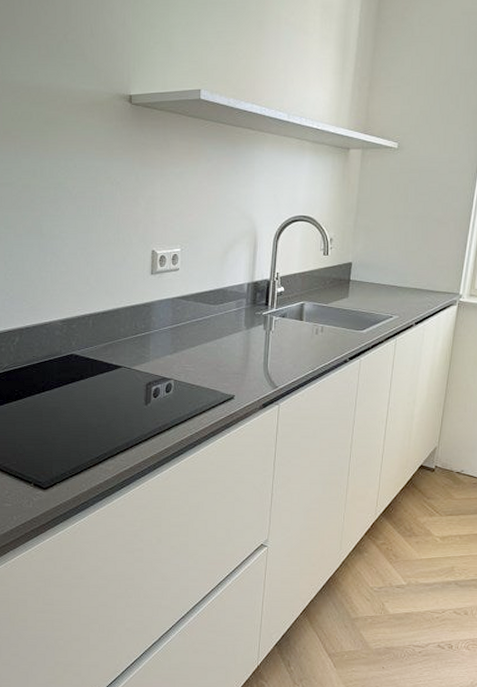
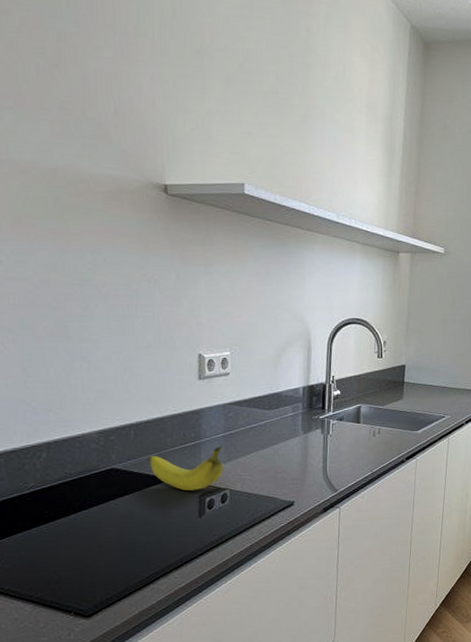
fruit: none [104,337,170,378] -> present [150,445,224,491]

